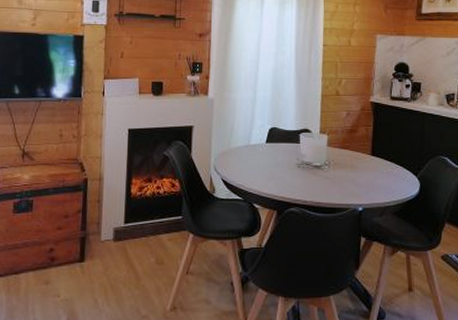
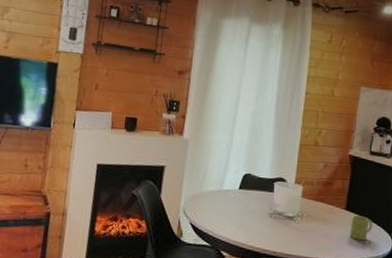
mug: none [377,160,399,184] -> present [349,215,373,241]

